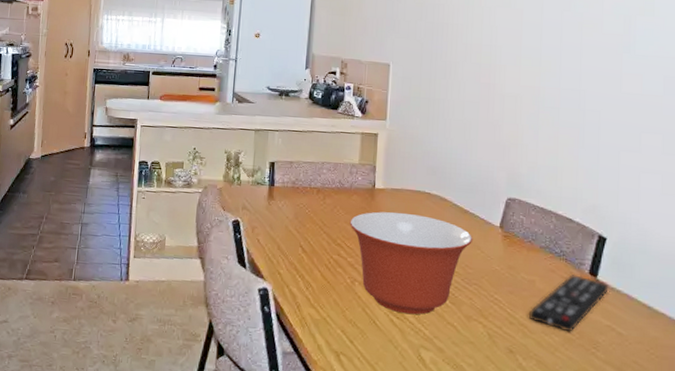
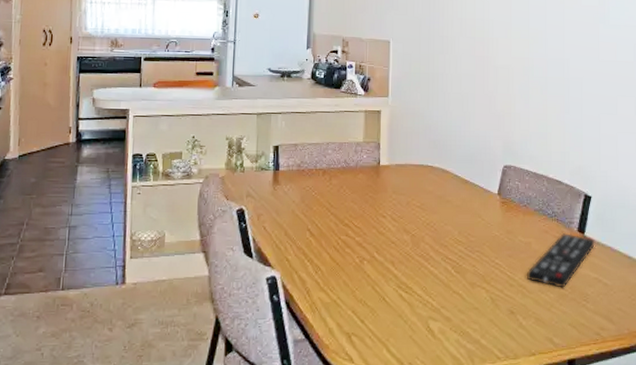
mixing bowl: present [349,211,472,315] -> none [356,187,473,288]

